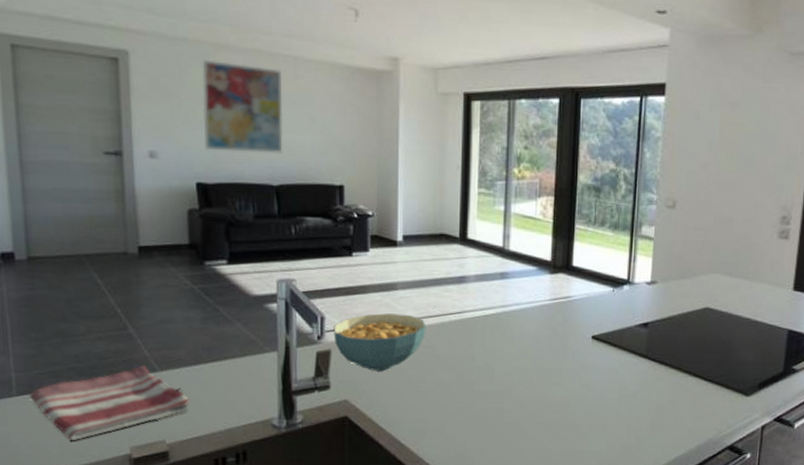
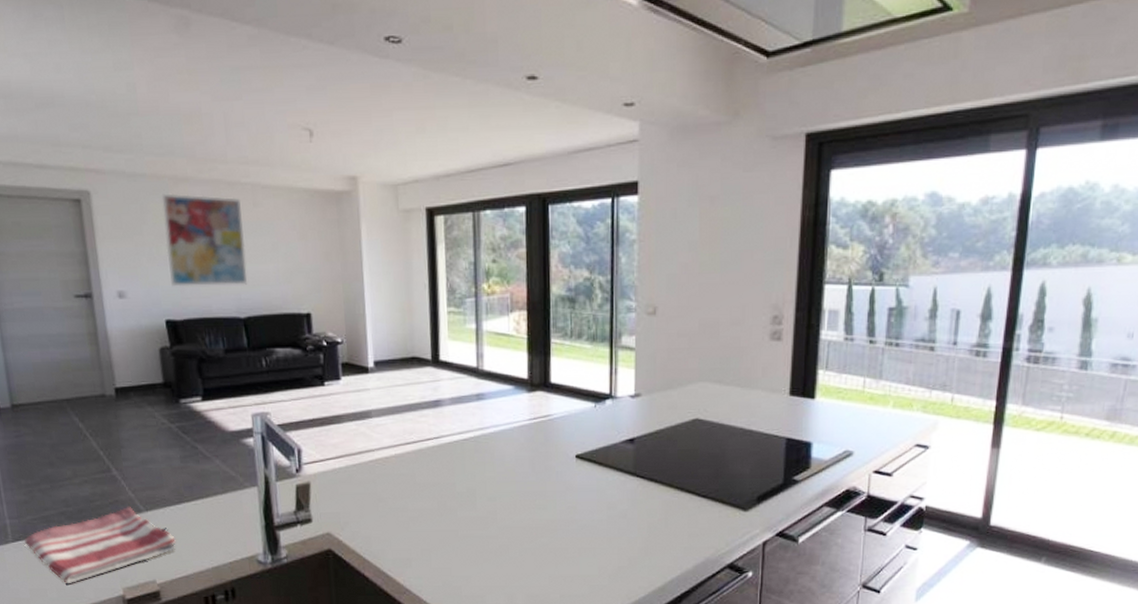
cereal bowl: present [333,313,426,371] -> none [311,442,404,502]

